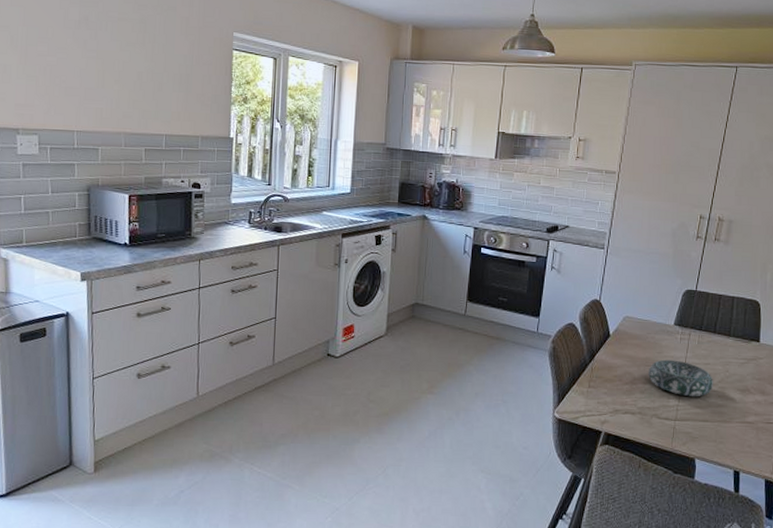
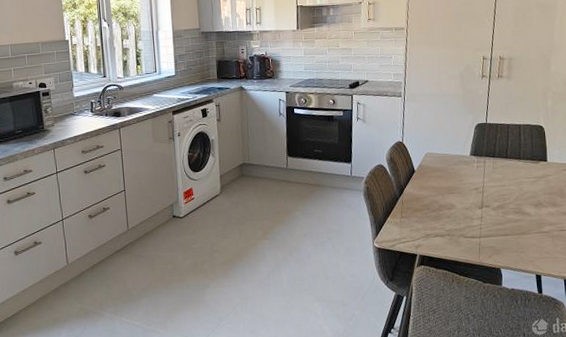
decorative bowl: present [648,359,714,397] -> none [452,185,511,216]

